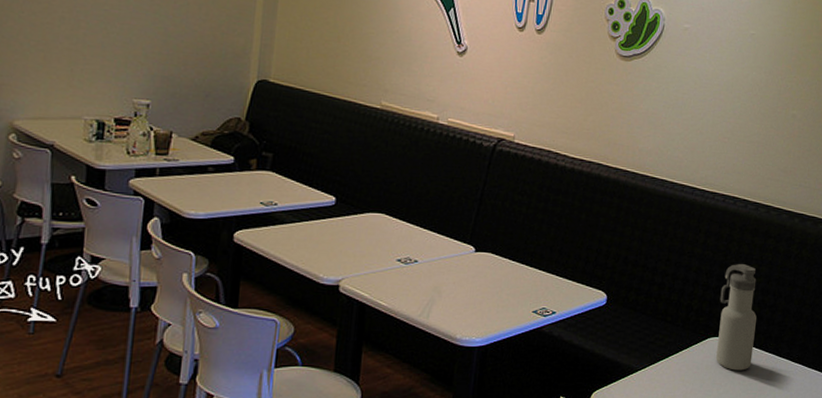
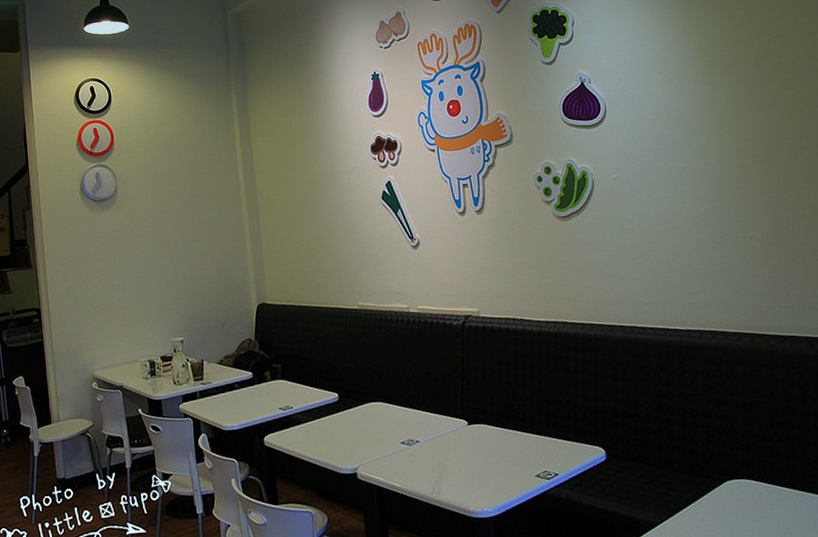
water bottle: present [716,264,757,371] -> none [723,398,782,515]

